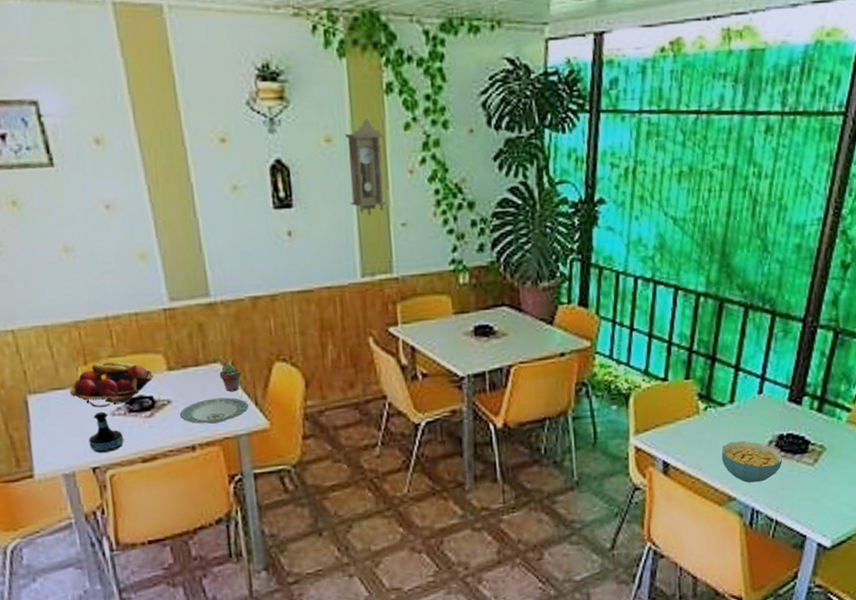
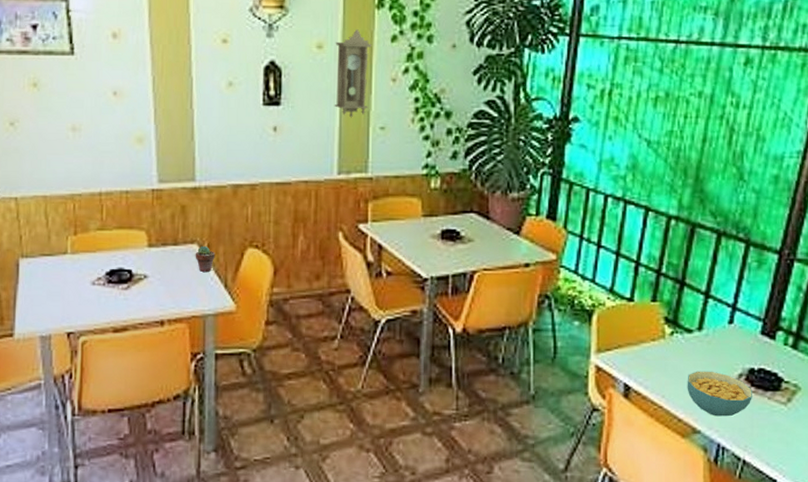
fruit basket: present [70,362,154,407] -> none [58,235,135,276]
tequila bottle: present [89,412,124,453] -> none [68,280,100,319]
plate: present [179,397,249,424] -> none [153,277,218,301]

